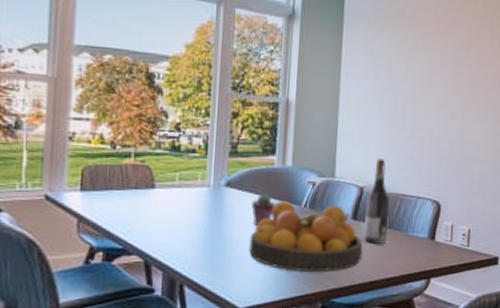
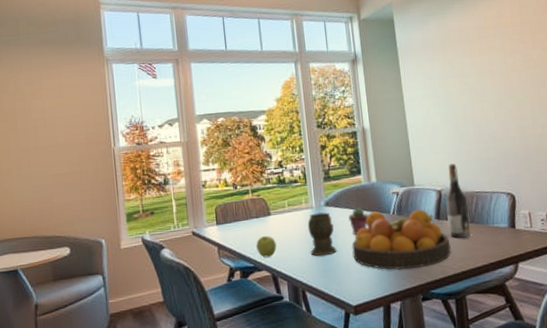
apple: none [129,213,156,240] -> present [256,236,277,258]
mug: none [197,193,232,246] -> present [307,212,337,256]

